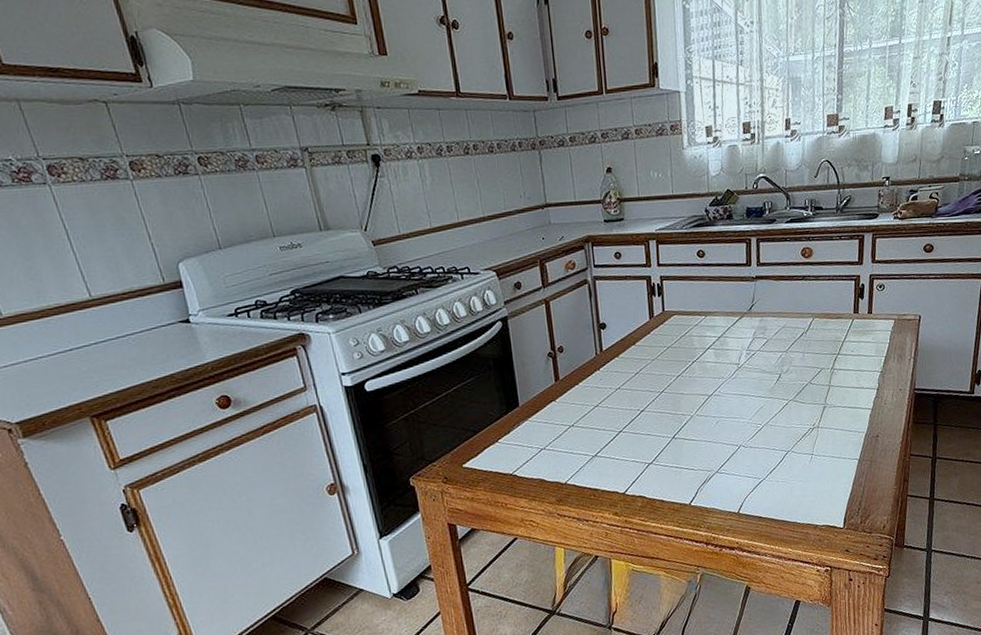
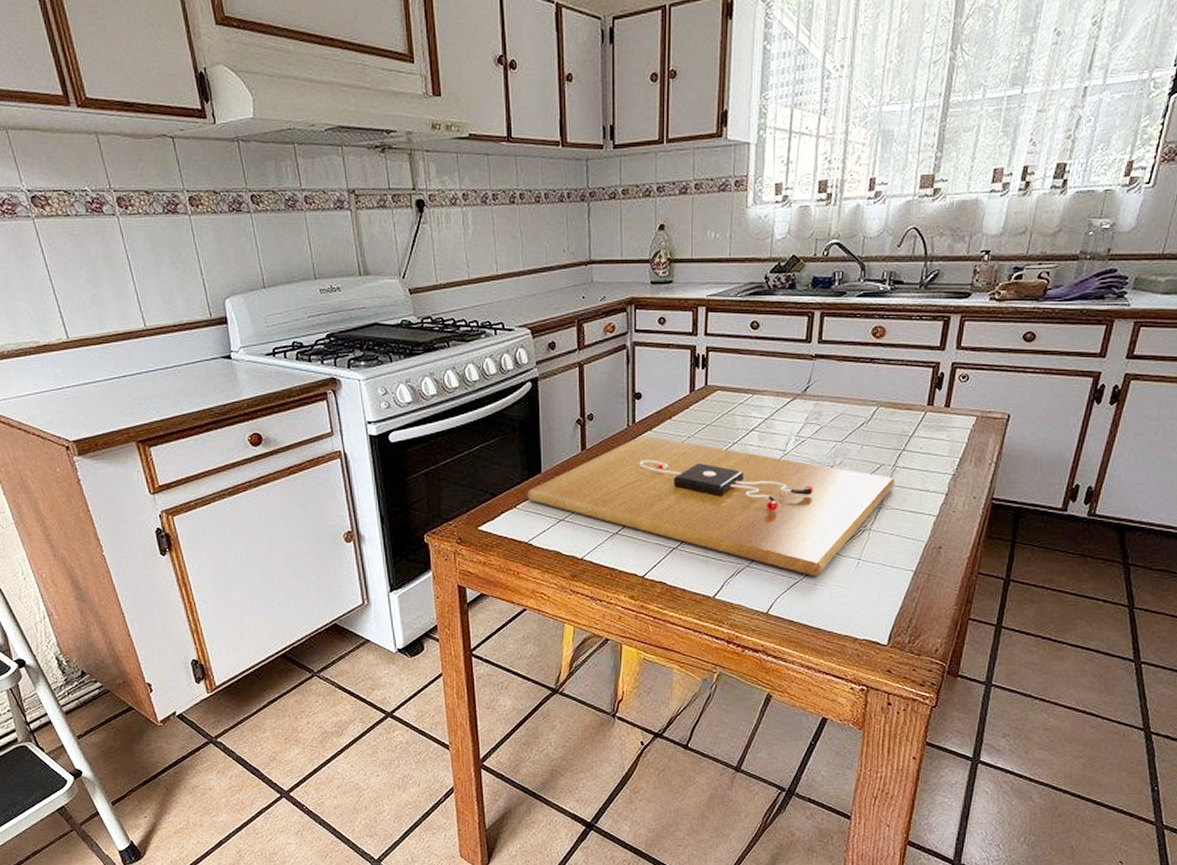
cutting board: none [506,362,835,475] -> present [526,435,895,577]

